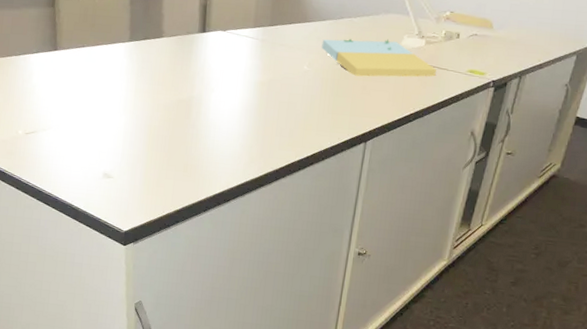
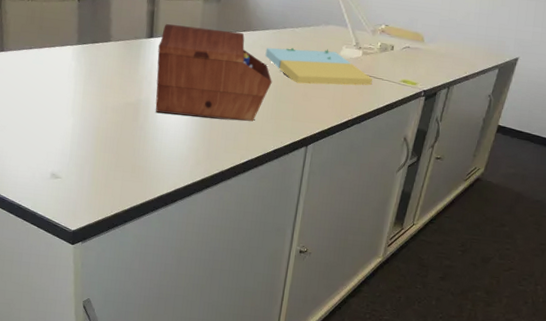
sewing box: none [208,18,329,117] -> present [155,24,272,121]

